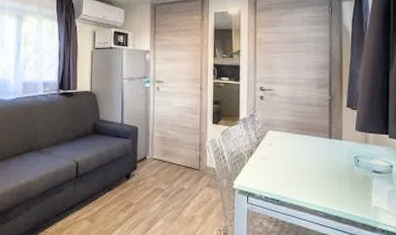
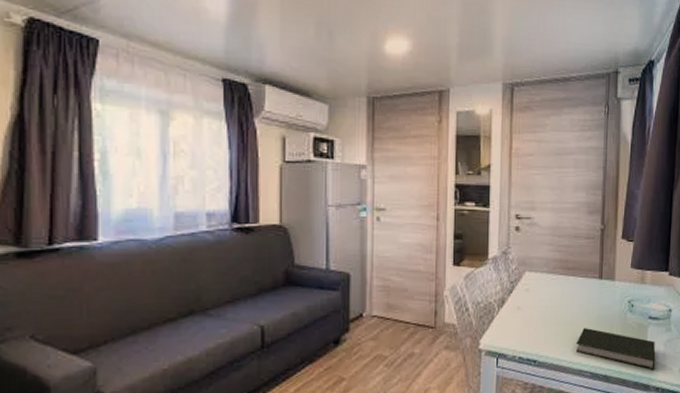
book: none [312,176,381,215] -> present [576,327,656,370]

